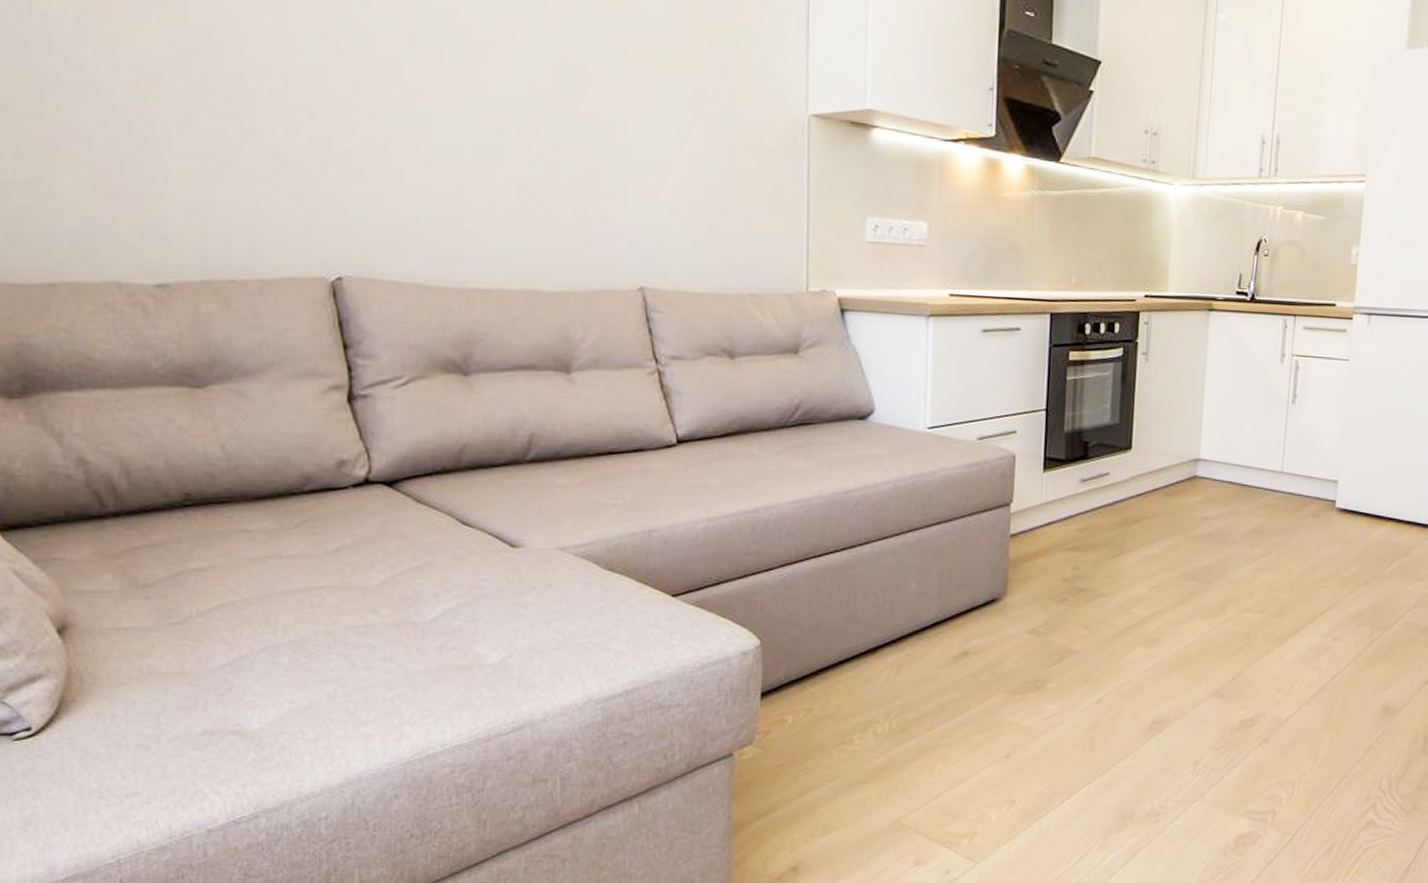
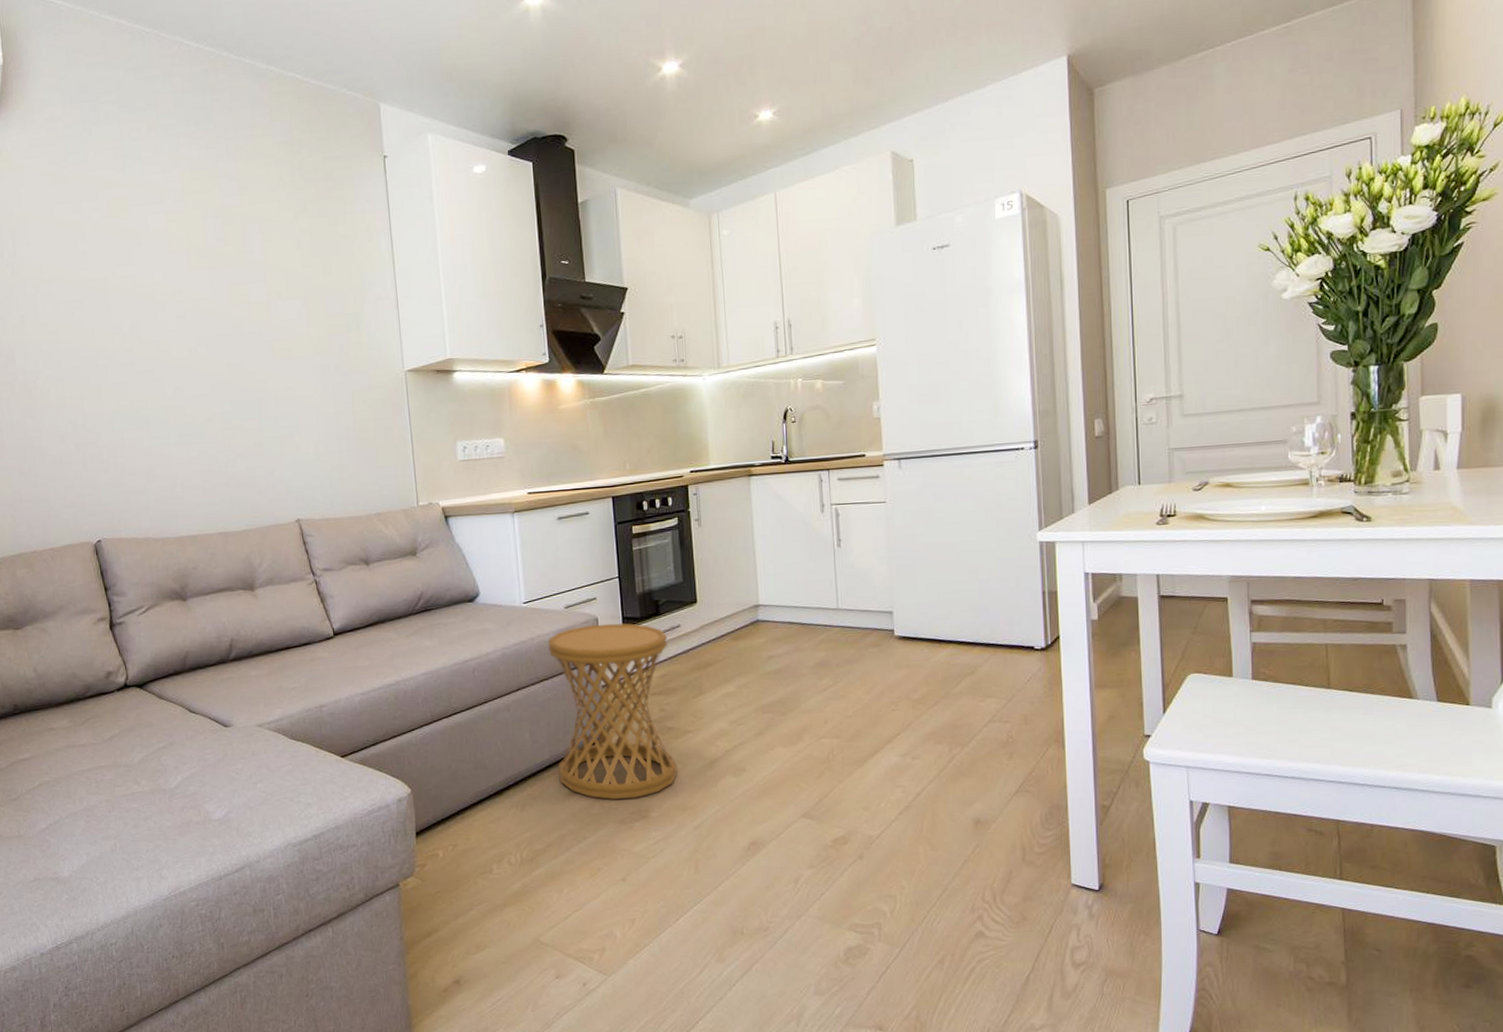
side table: none [946,462,1094,666] -> present [548,623,678,800]

